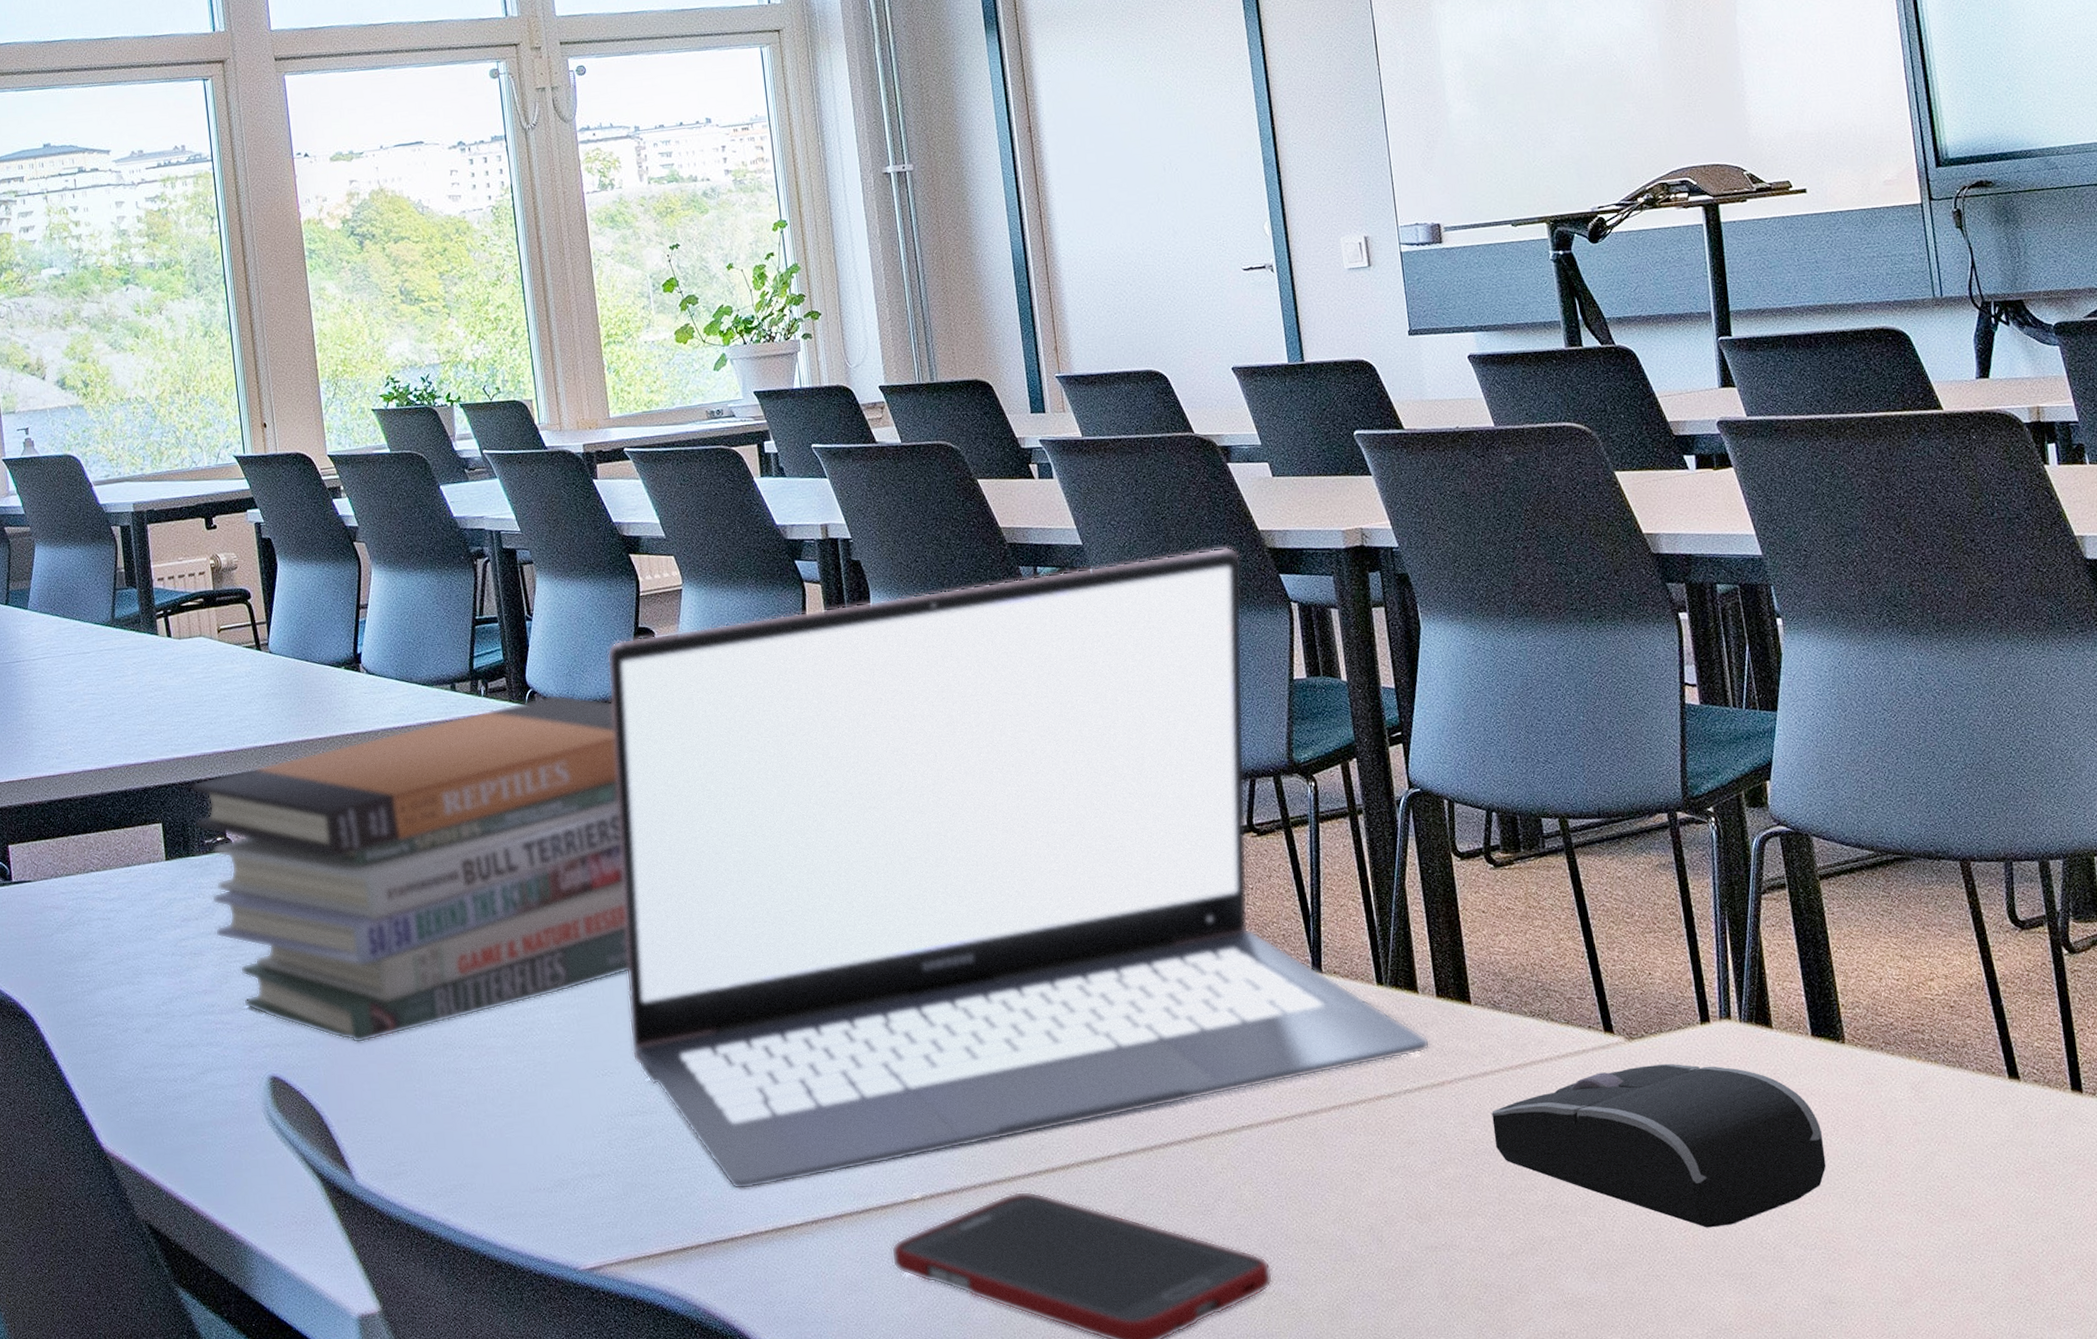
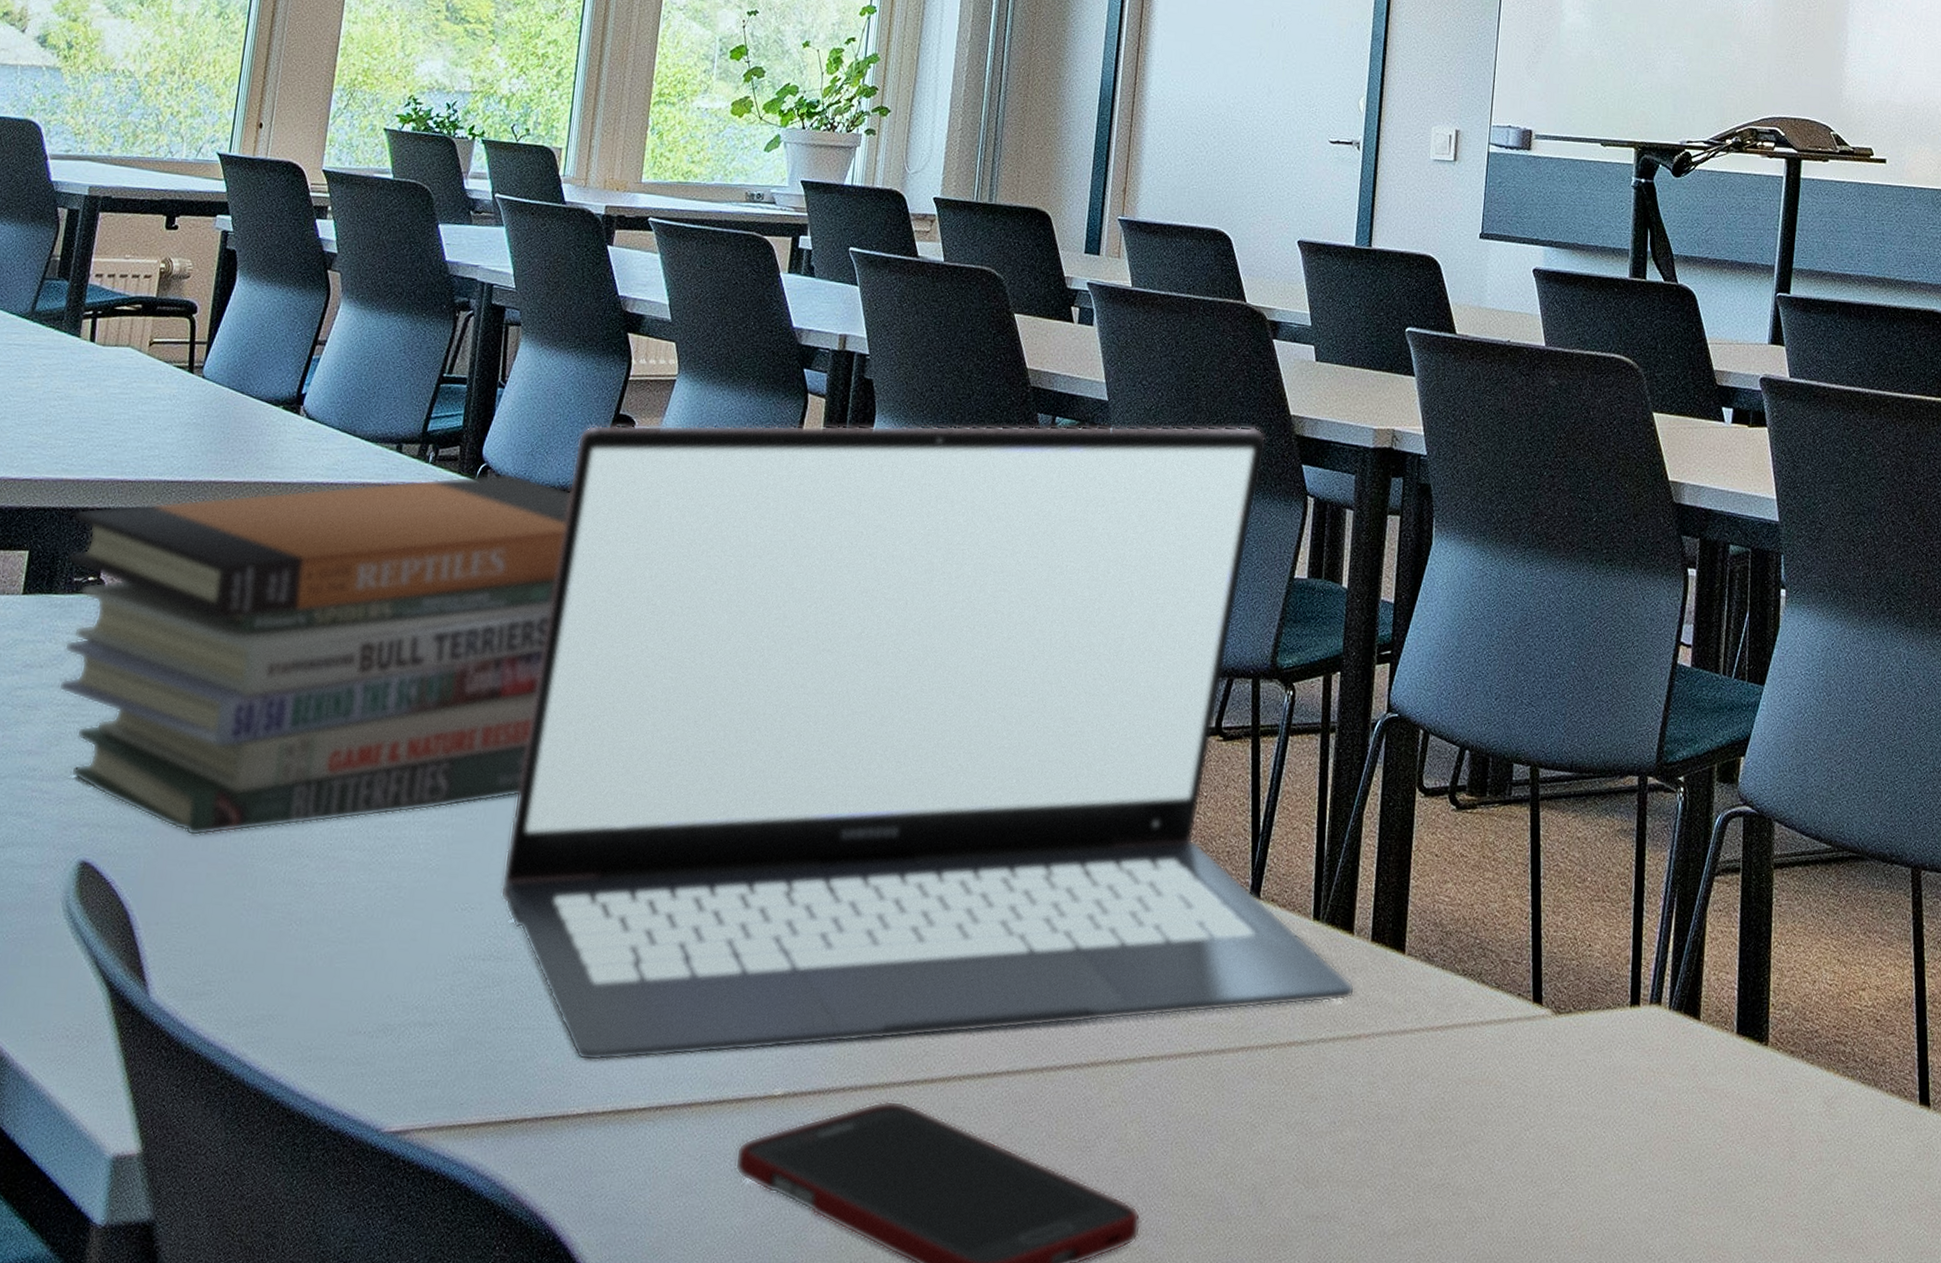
computer mouse: present [1491,1063,1826,1228] -> none [1399,1044,1728,1230]

